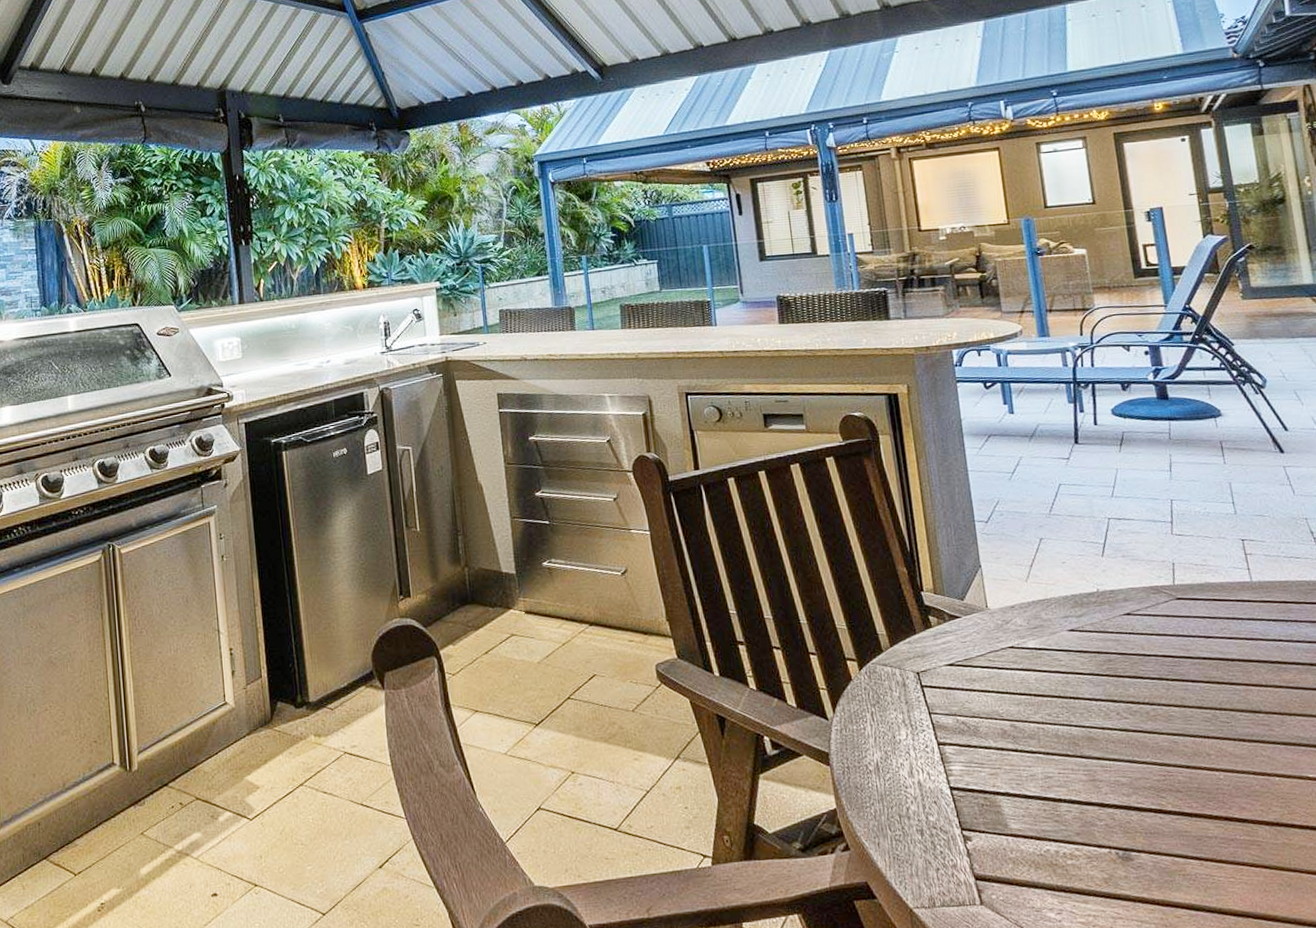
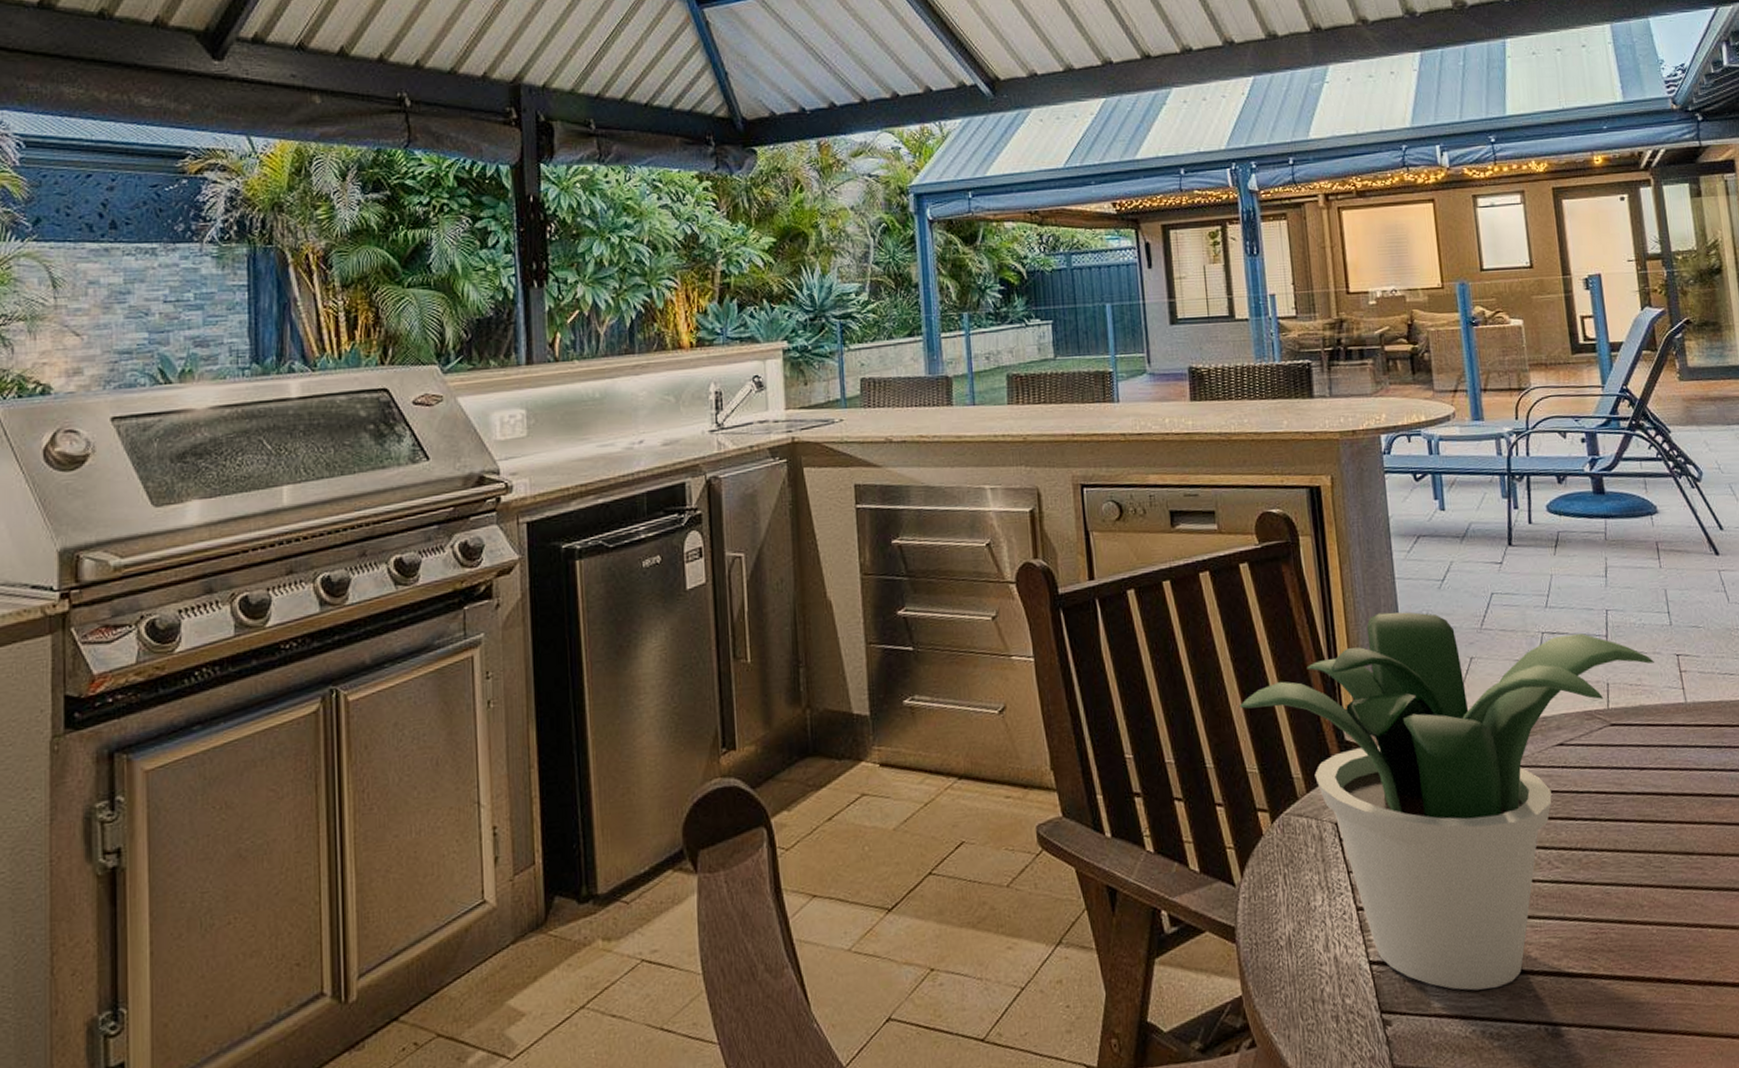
potted plant: none [828,499,1219,817] -> present [1238,612,1654,991]

